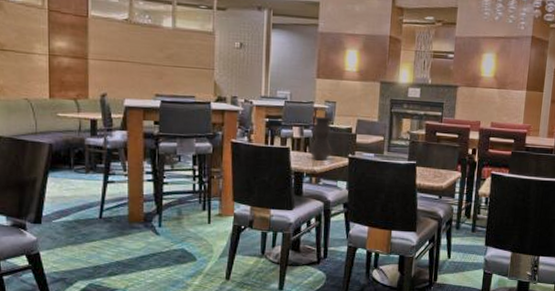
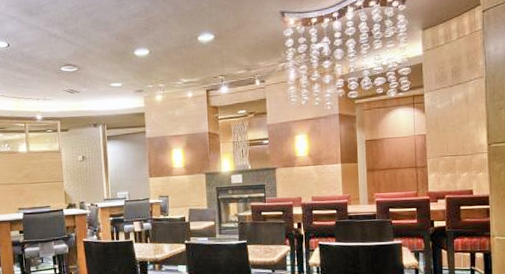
vase: present [309,115,333,161] -> none [150,209,170,249]

